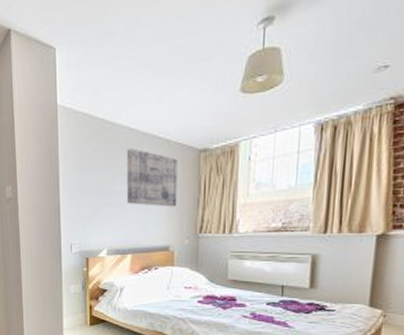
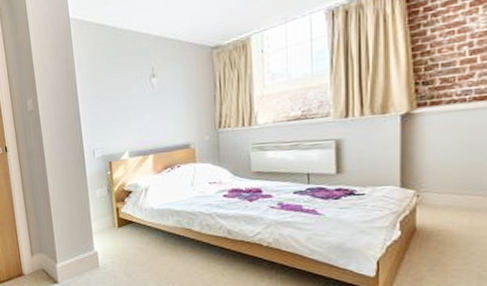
wall art: present [126,148,178,207] -> none [140,52,194,106]

